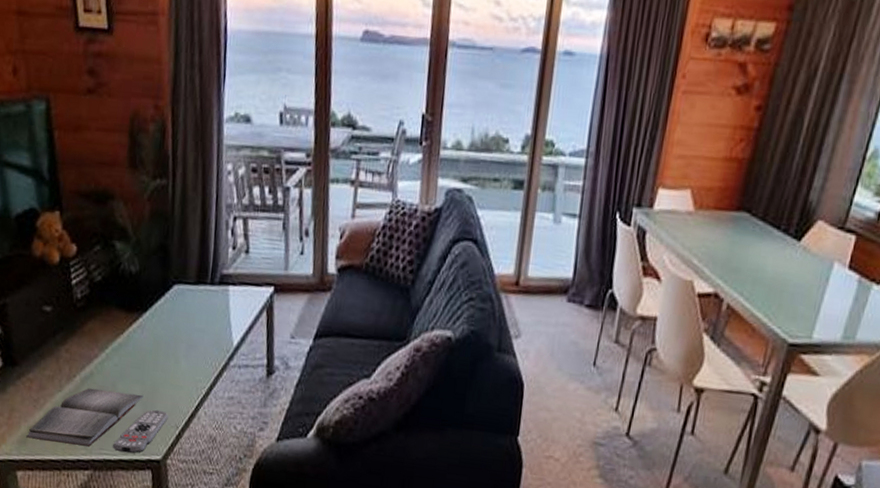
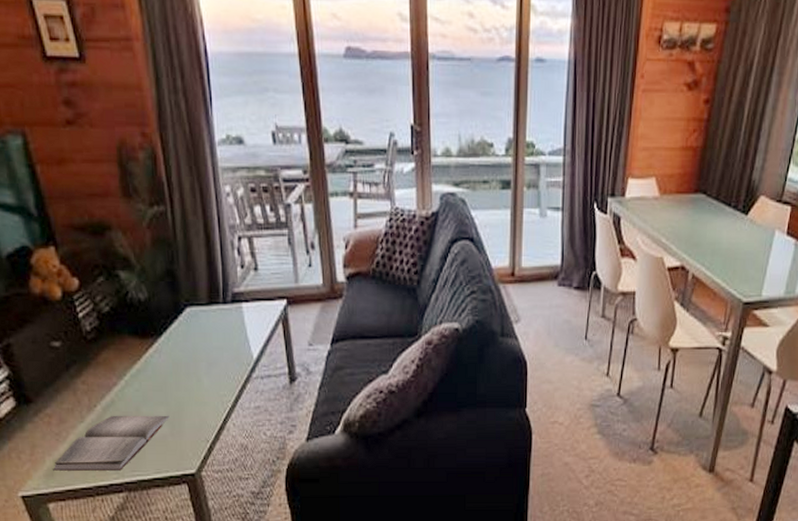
remote control: present [112,409,169,454] -> none [144,427,198,471]

